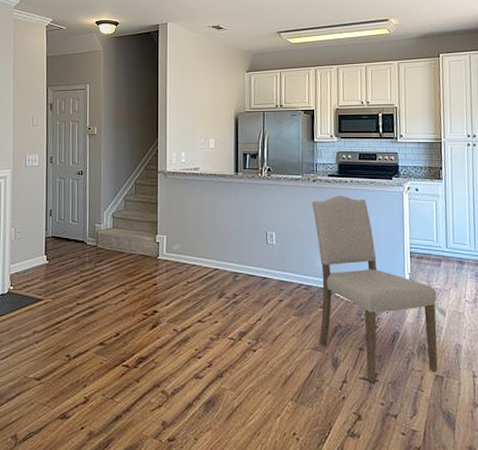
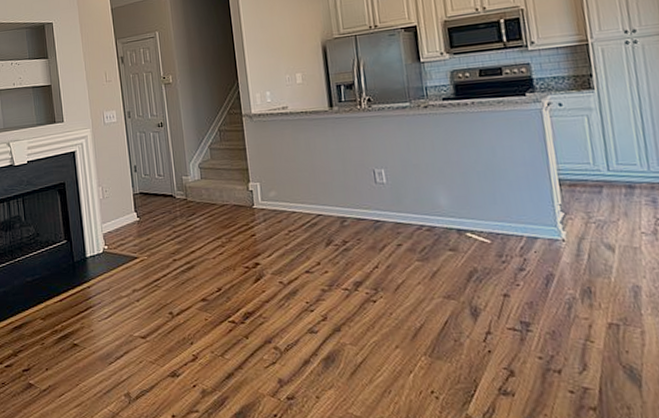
chair: present [311,195,438,382] -> none [425,120,611,333]

